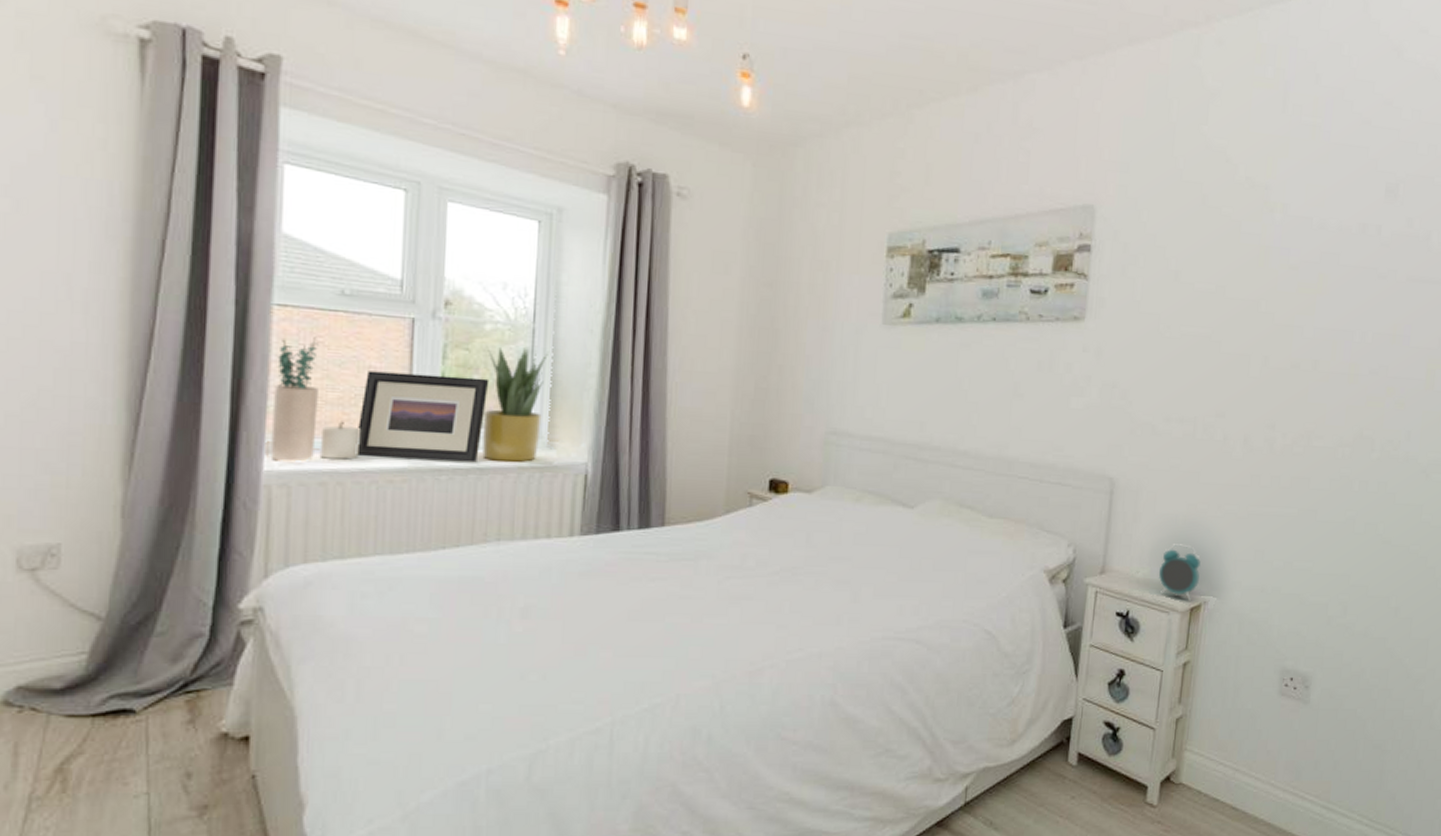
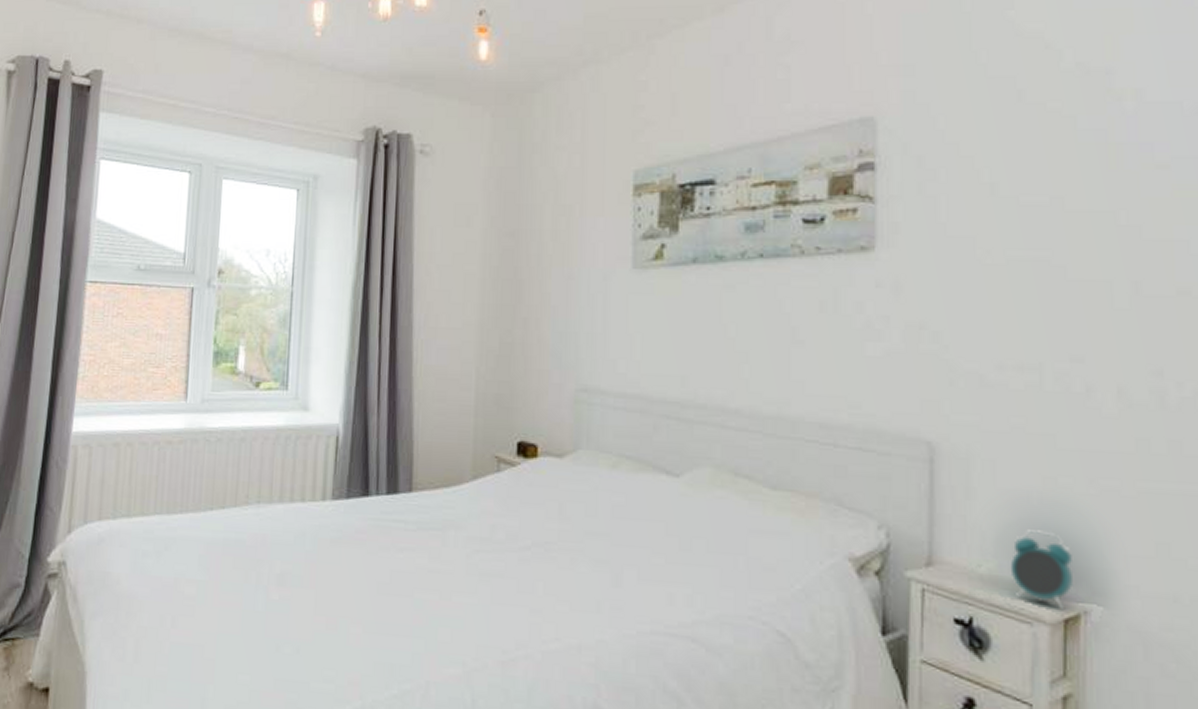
vase: present [270,336,319,462] -> none [78,308,119,424]
candle: present [319,421,360,460] -> none [115,385,147,422]
picture frame: present [357,371,490,463] -> none [144,338,254,424]
planter: present [482,347,549,462] -> none [246,310,305,424]

